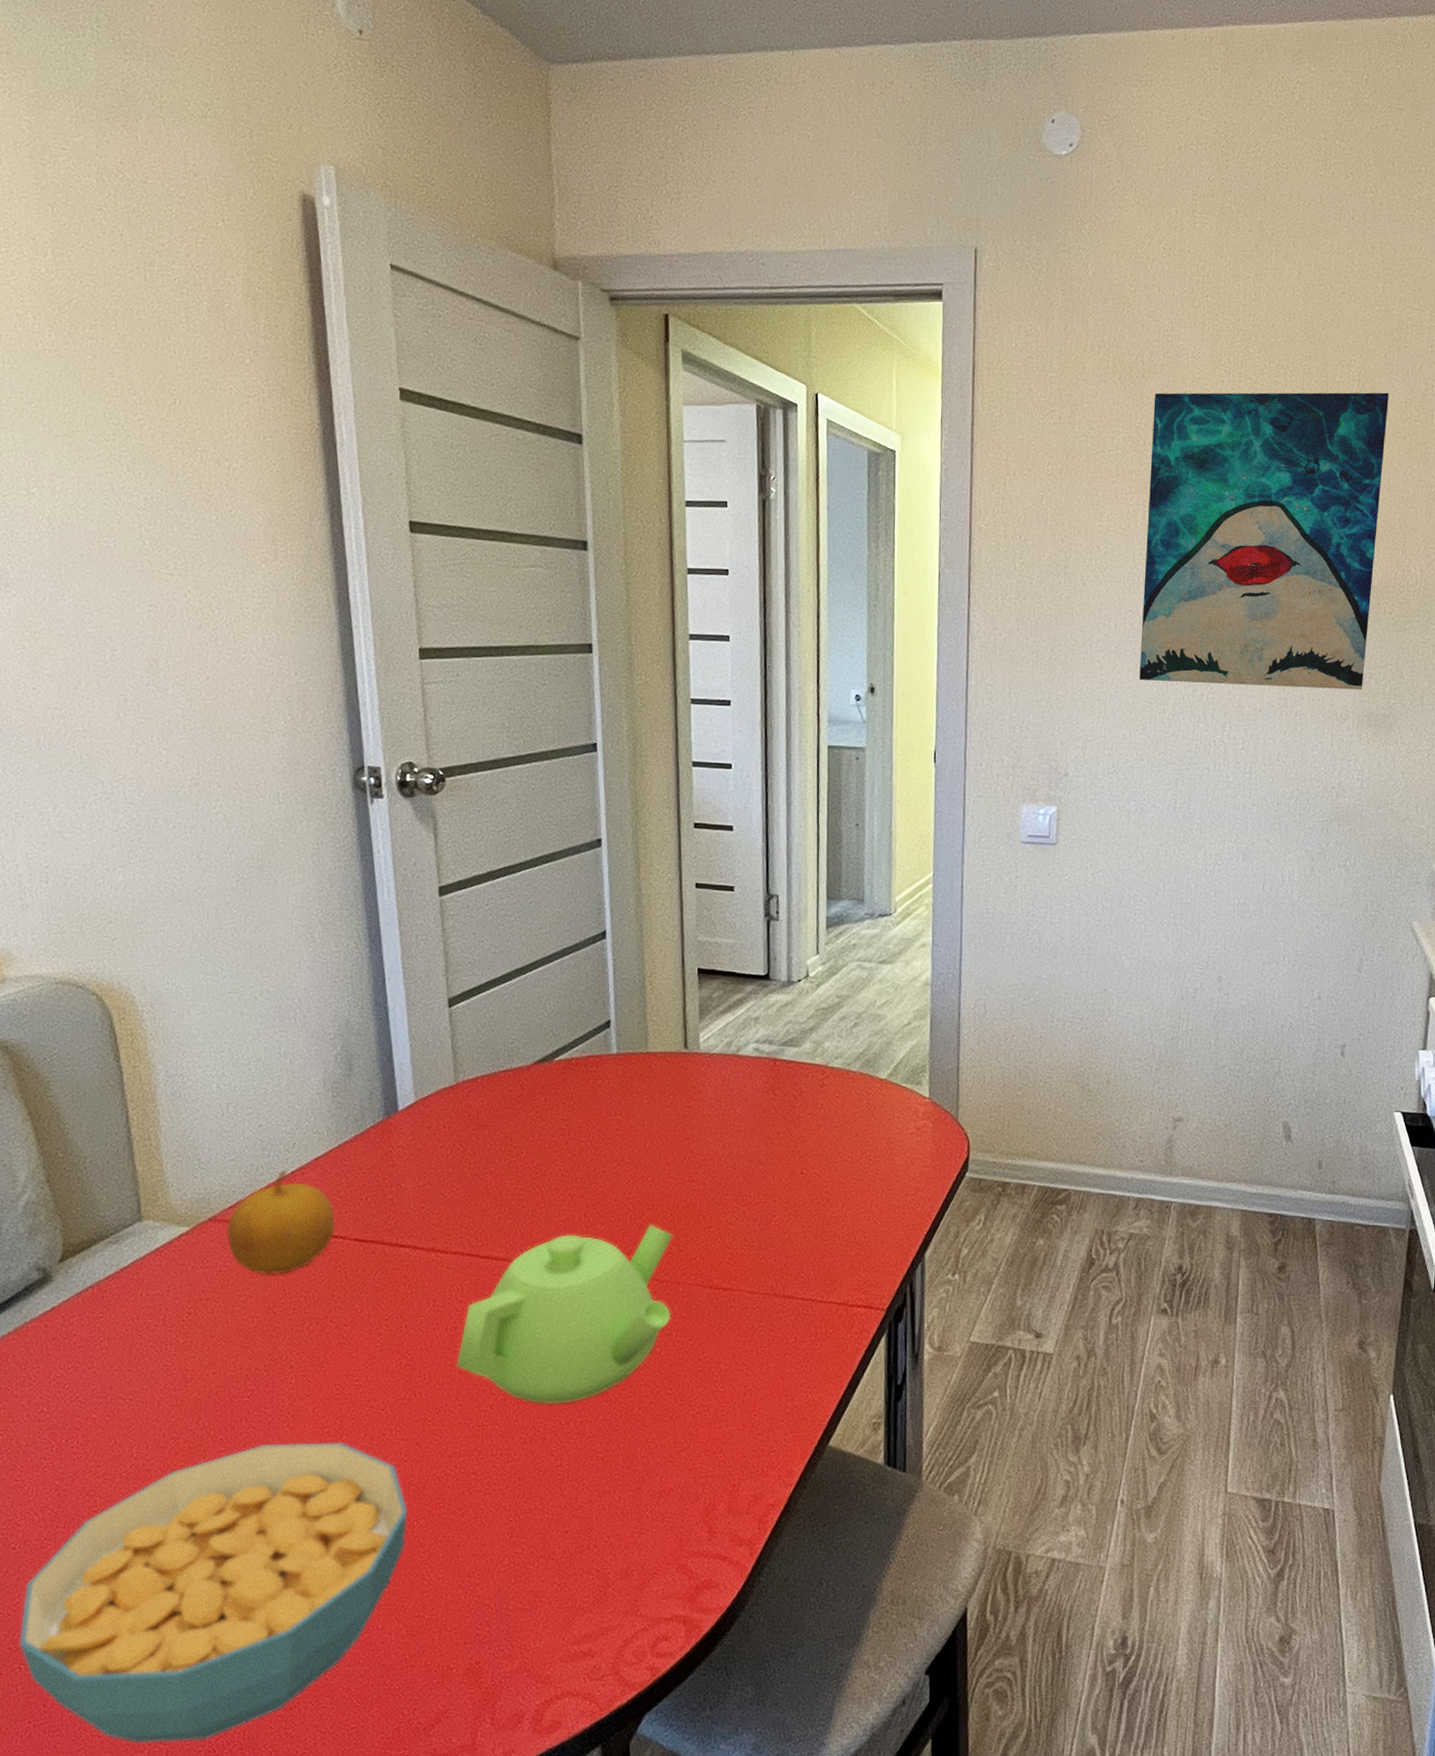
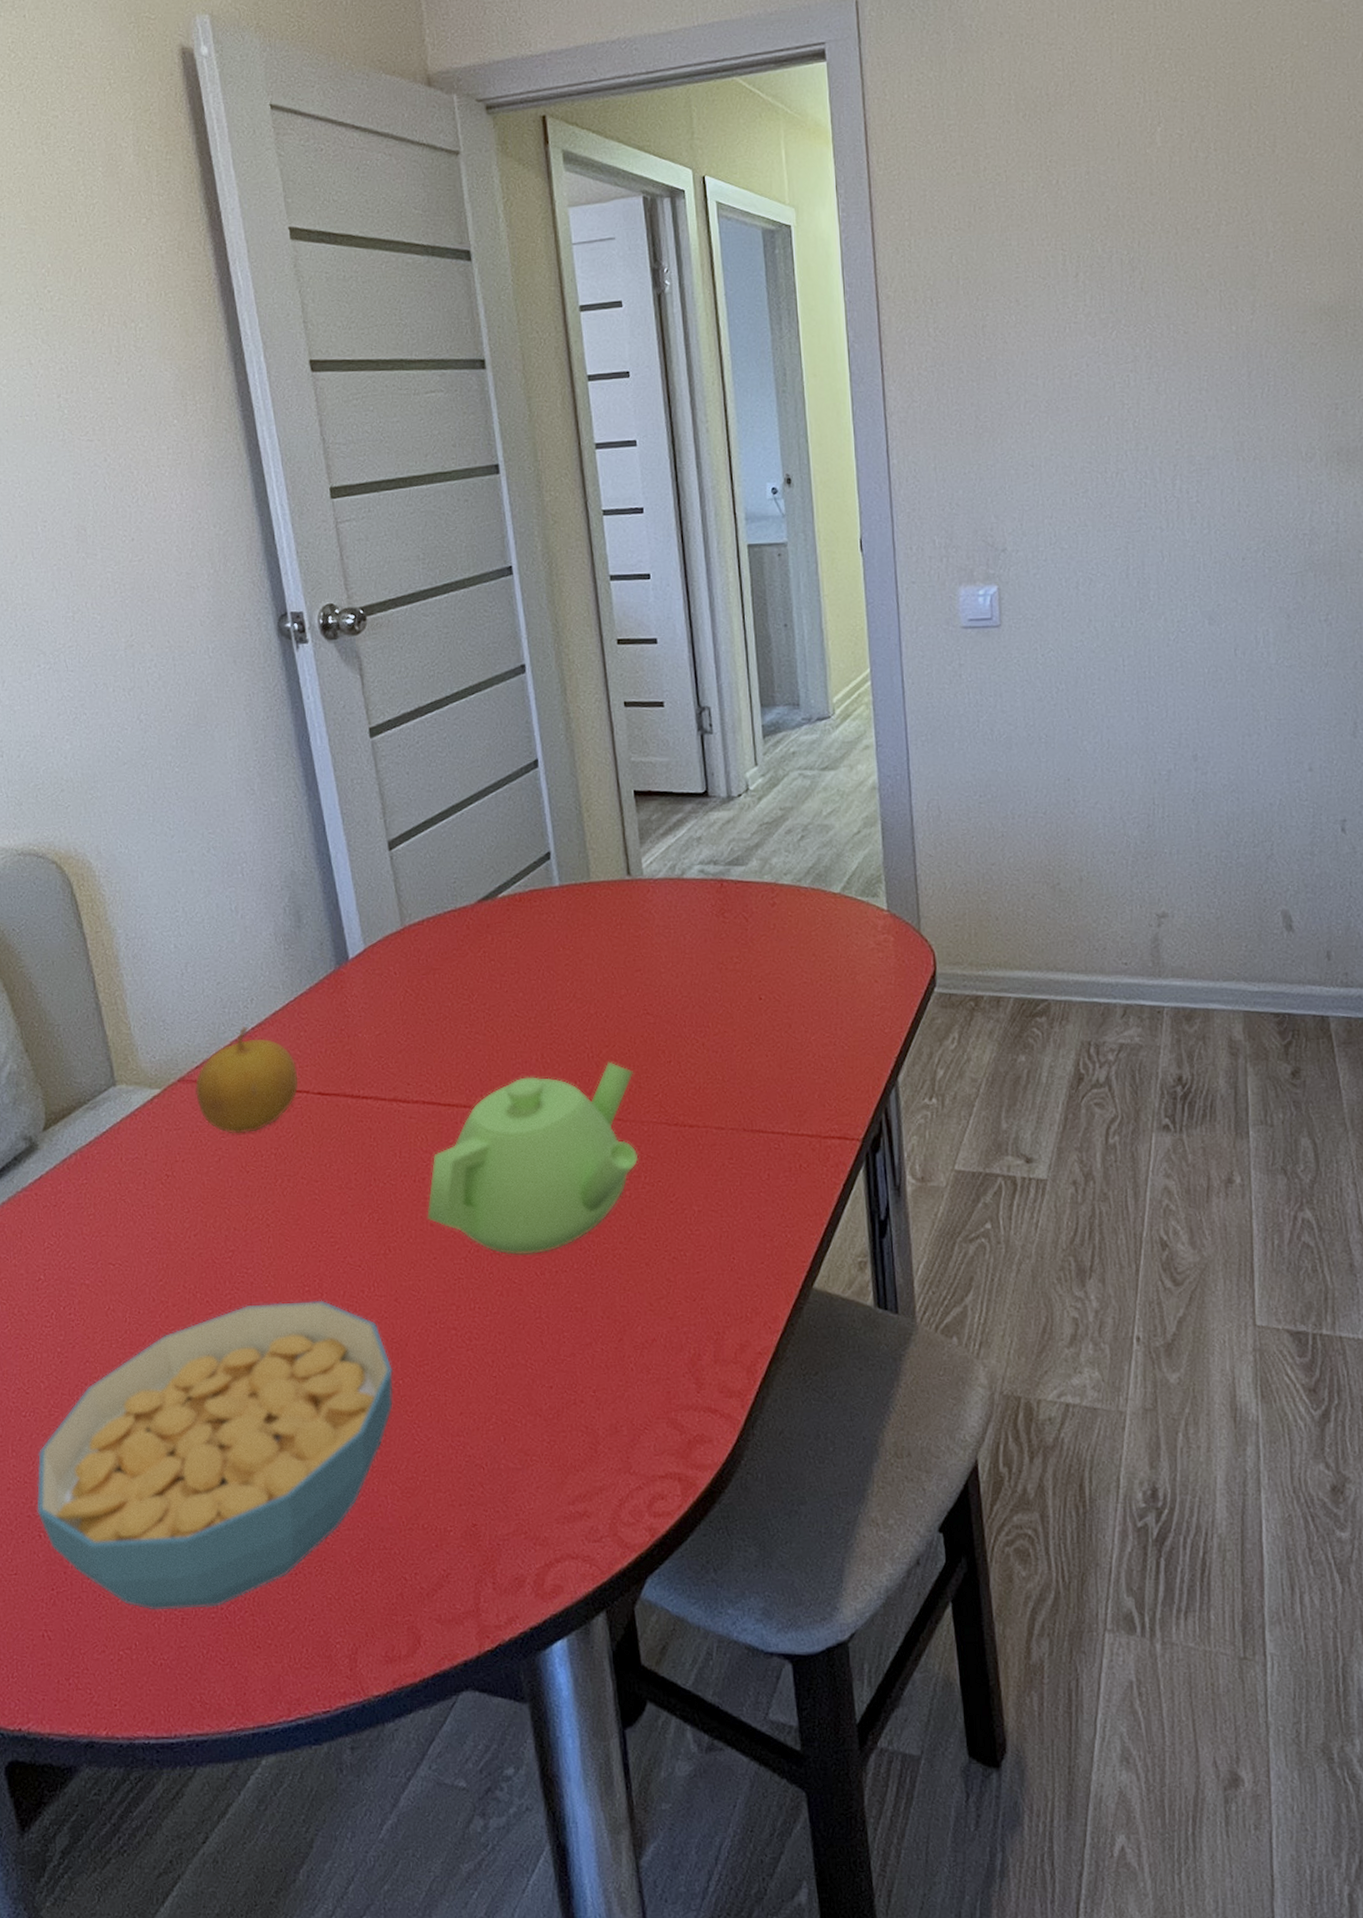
wall art: present [1139,392,1389,690] -> none [1063,90,1329,440]

